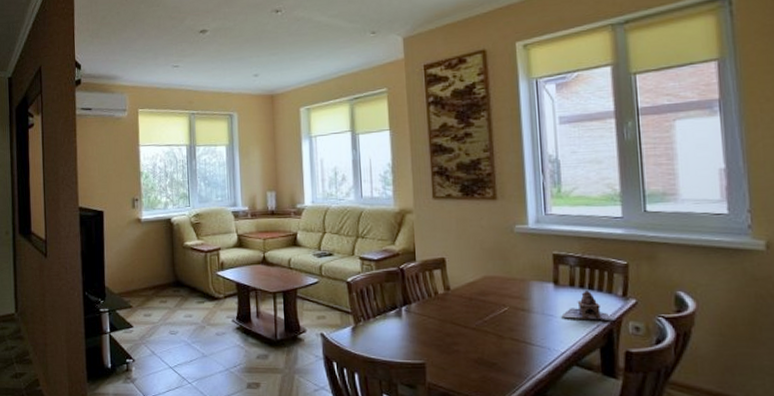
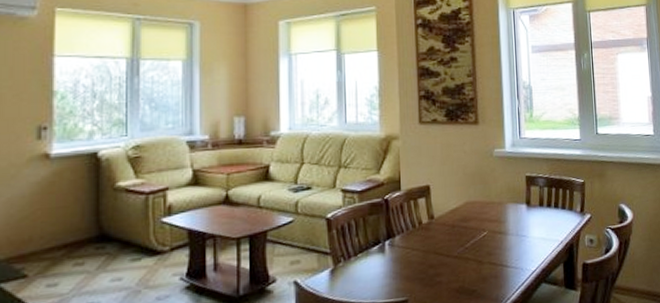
teapot: present [561,291,615,320] -> none [532,209,575,237]

